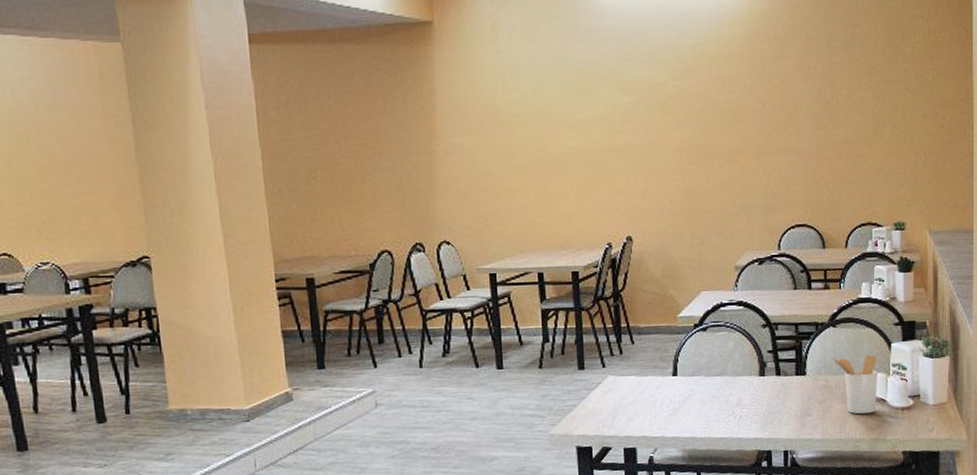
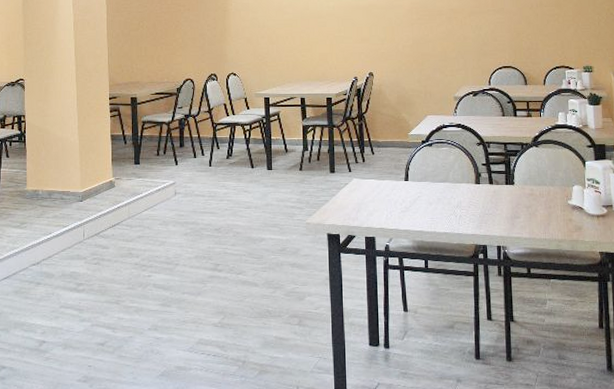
utensil holder: present [832,354,878,414] -> none [535,170,576,219]

